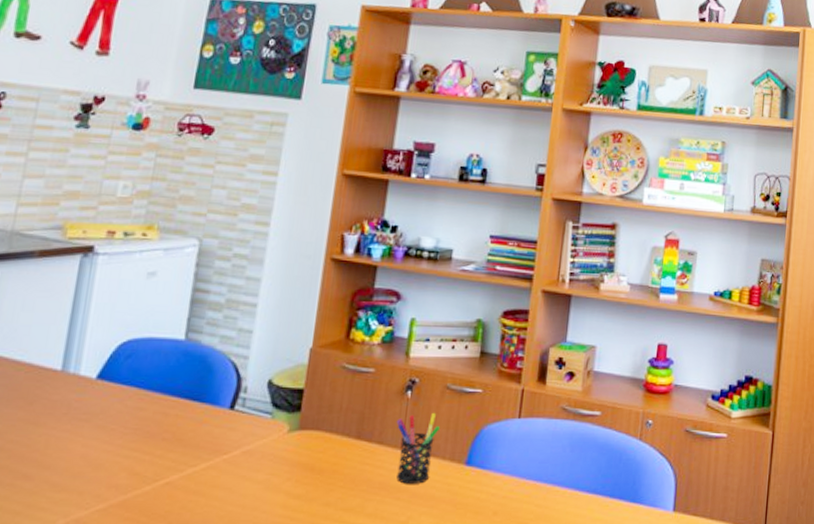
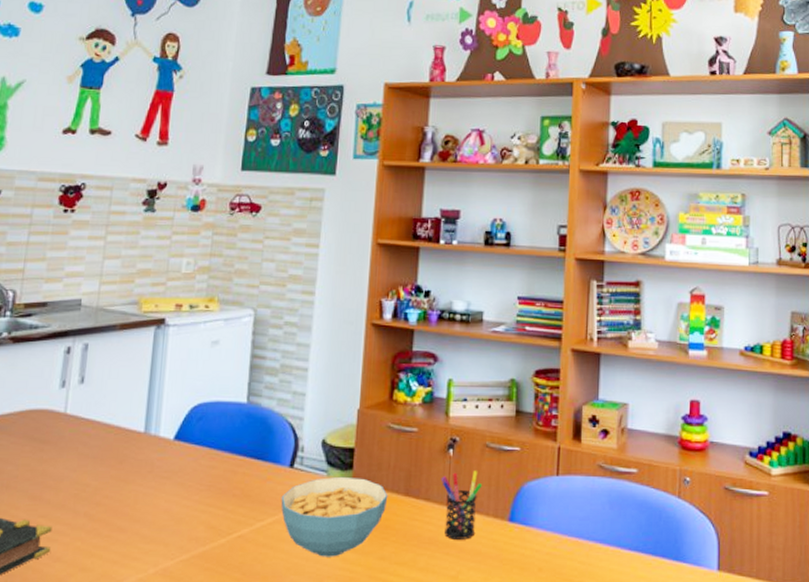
cereal bowl: none [217,419,338,504] -> present [281,476,388,557]

